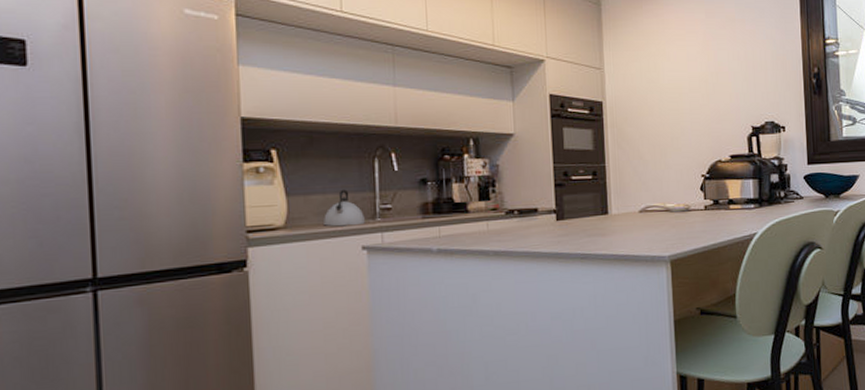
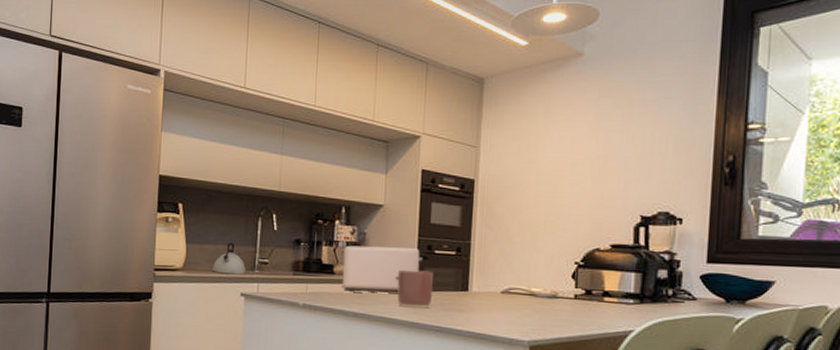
toaster: none [476,175,560,231] -> present [341,245,423,294]
mug: none [536,198,574,240] -> present [397,269,433,309]

